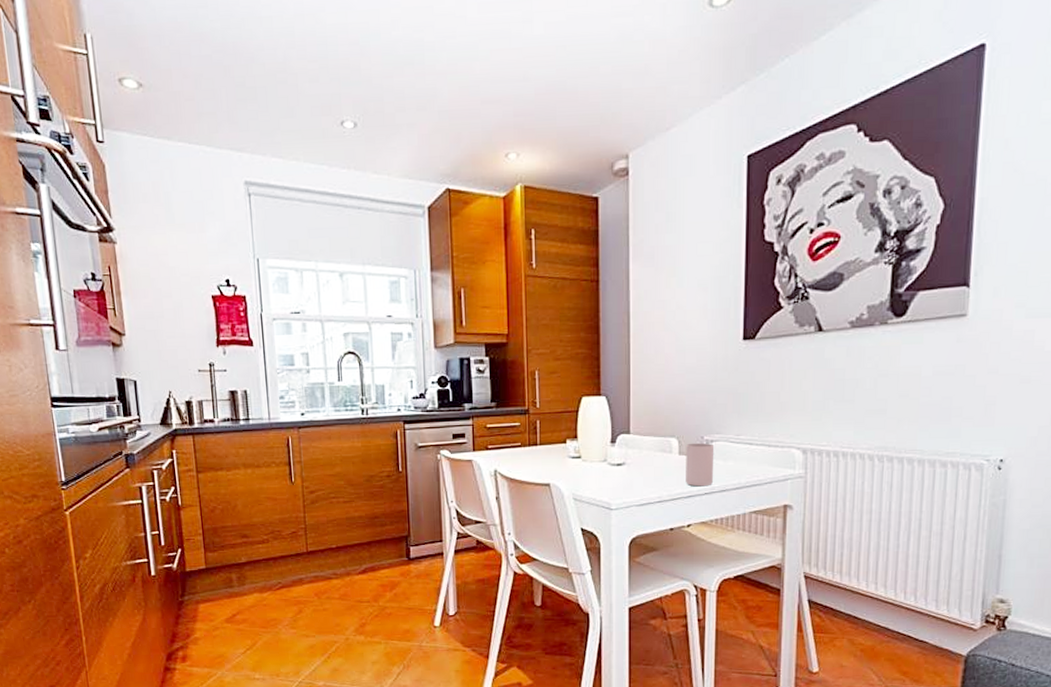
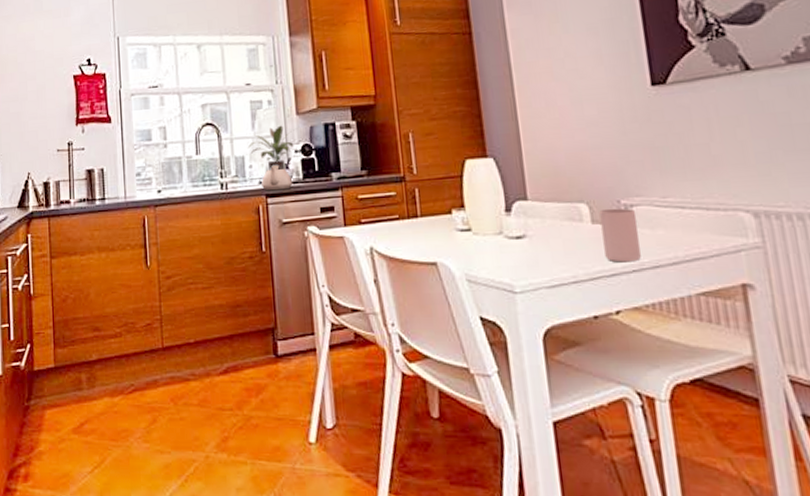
potted plant: none [387,357,438,400] -> present [247,125,302,170]
teapot: none [400,395,429,418] -> present [262,165,293,191]

